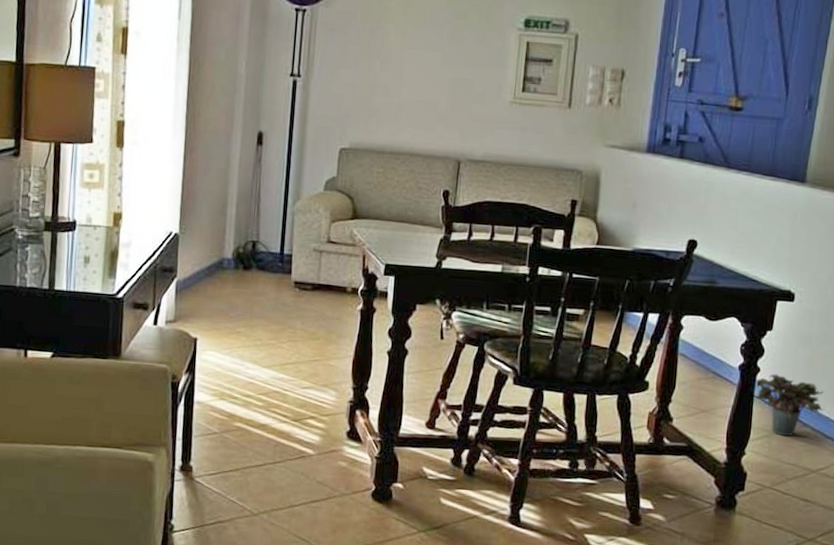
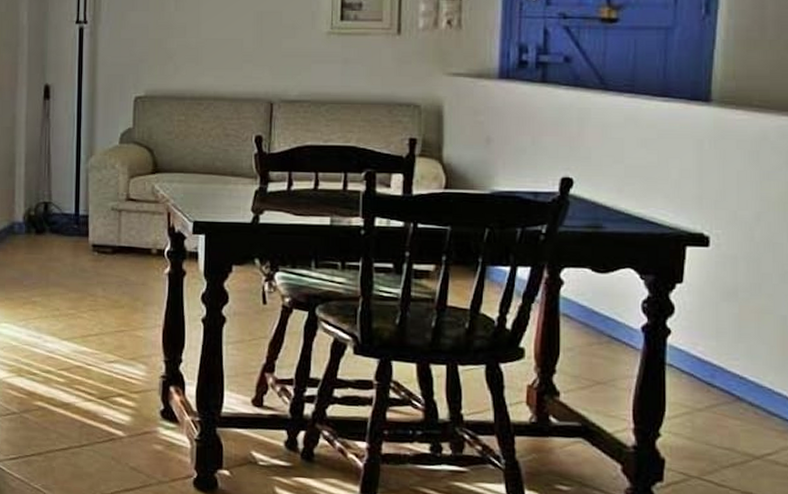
potted plant: present [756,374,825,437] -> none [668,336,766,414]

